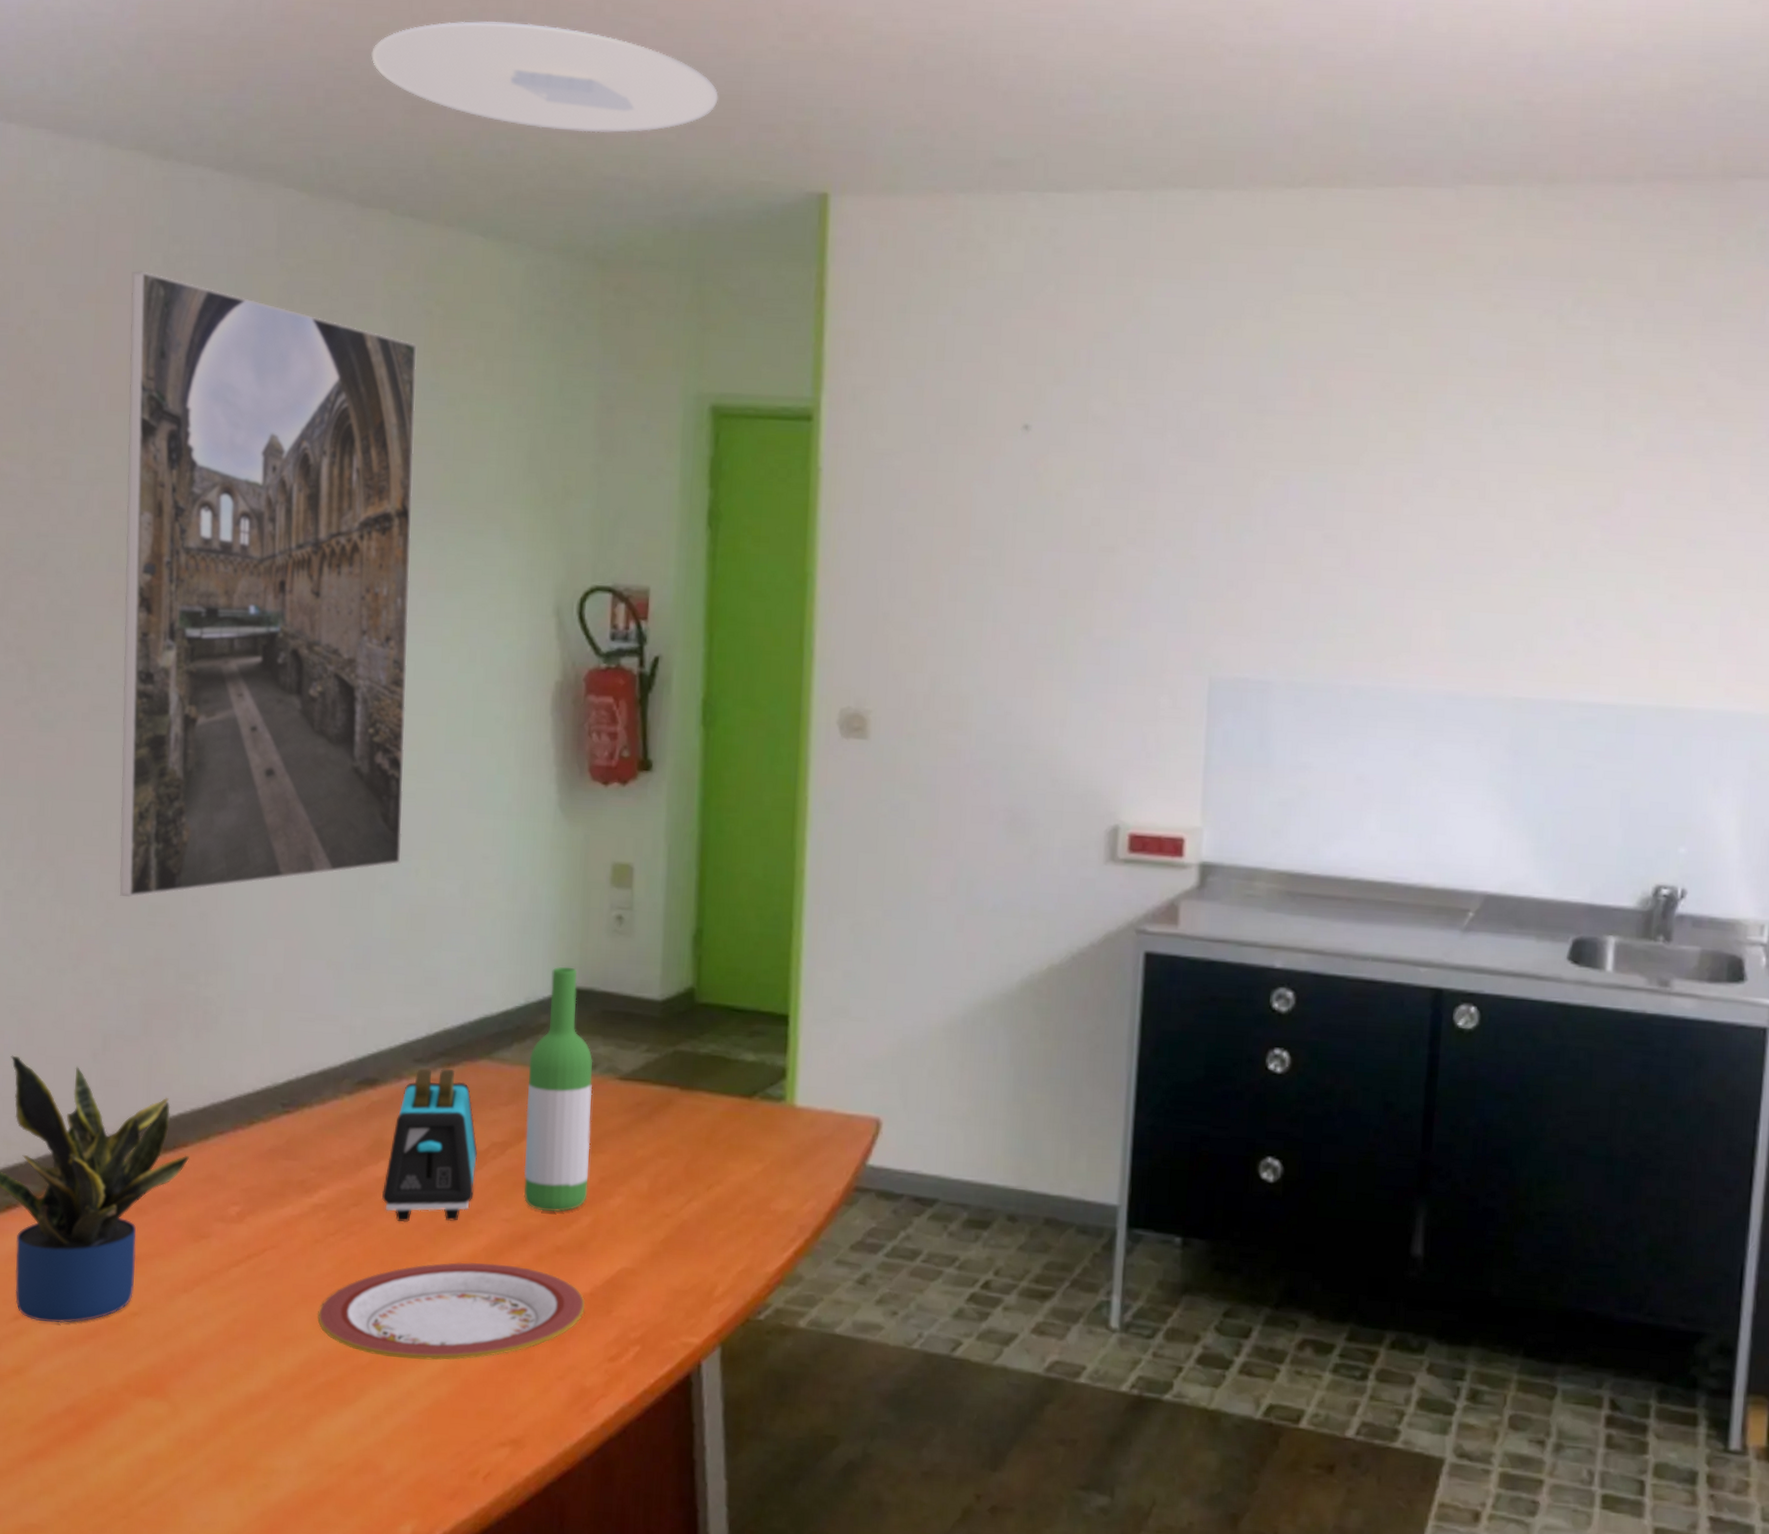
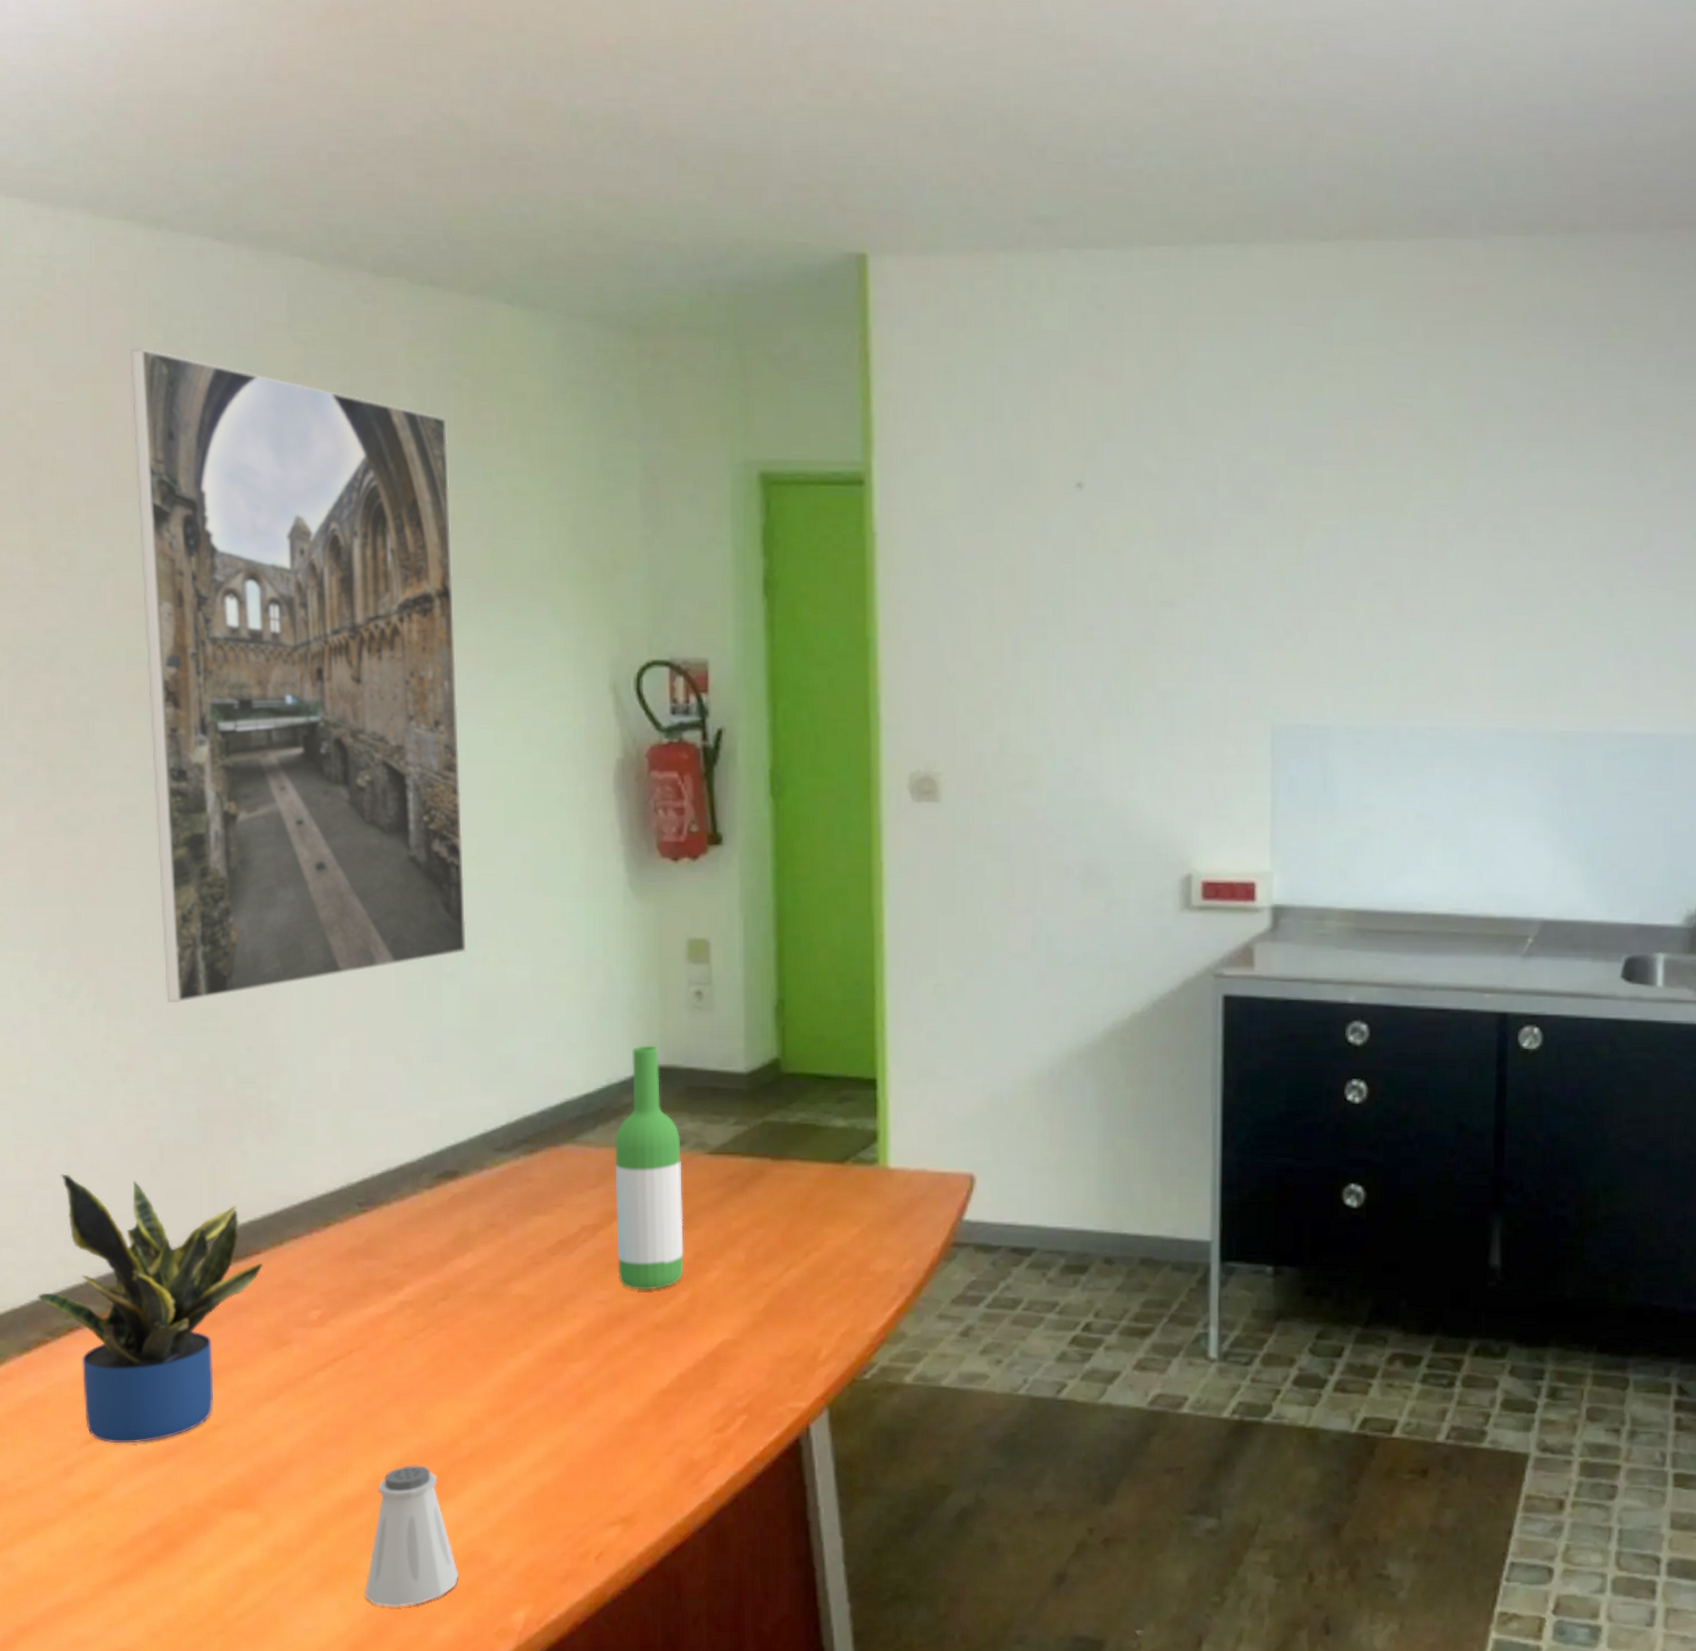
saltshaker: none [261,1368,352,1509] -> present [365,1465,459,1607]
plate: present [317,1262,585,1361] -> none [411,1346,688,1448]
ceiling light: present [371,21,719,133] -> none [376,79,747,195]
toaster: present [382,1068,477,1223] -> none [471,1155,567,1313]

